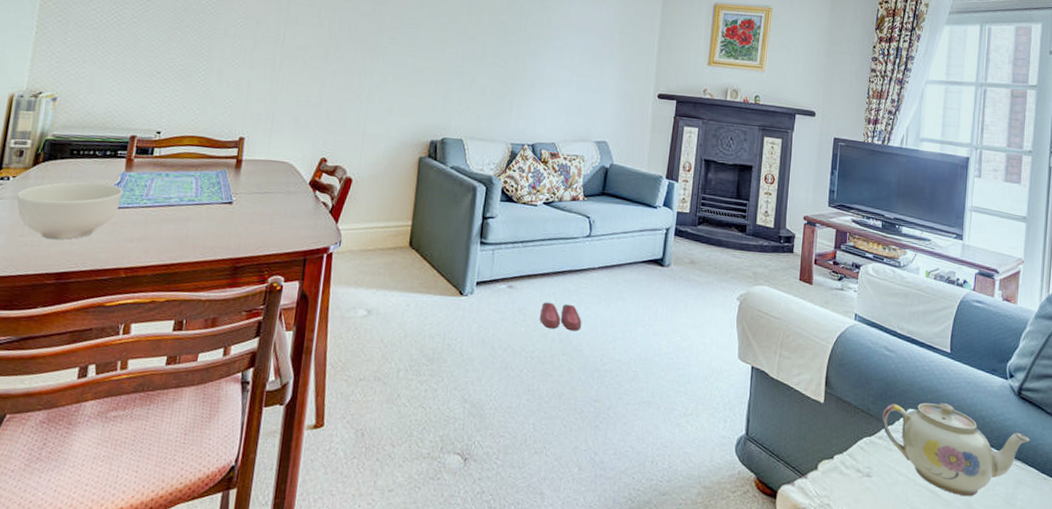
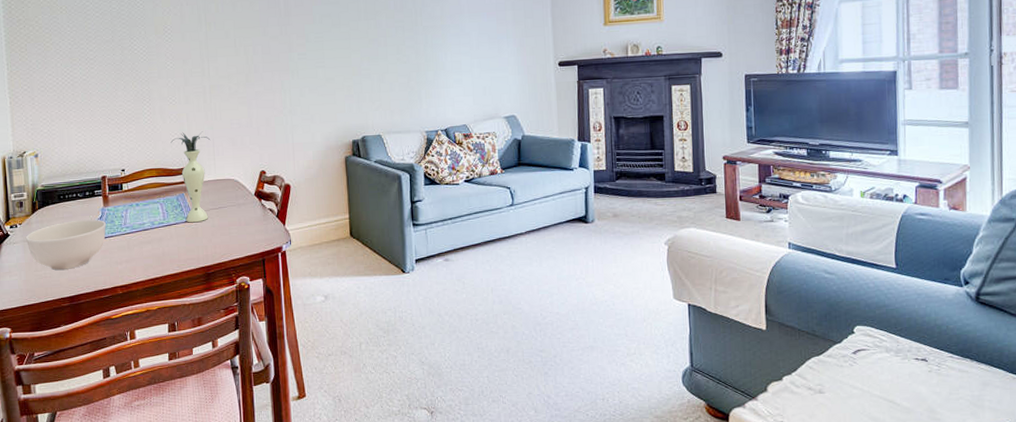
vase: none [221,101,270,206] -> present [171,131,210,223]
slippers: present [540,302,582,331] -> none [478,268,518,292]
teapot: present [882,403,1030,497] -> none [829,317,994,403]

